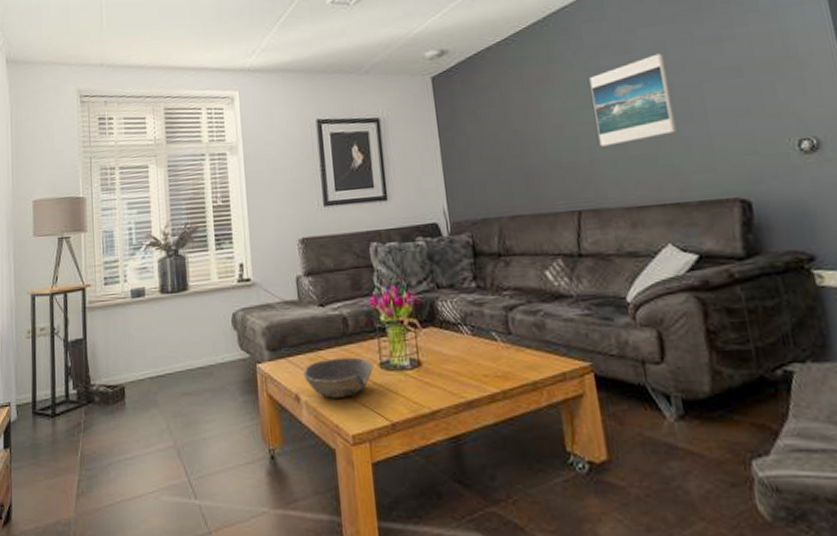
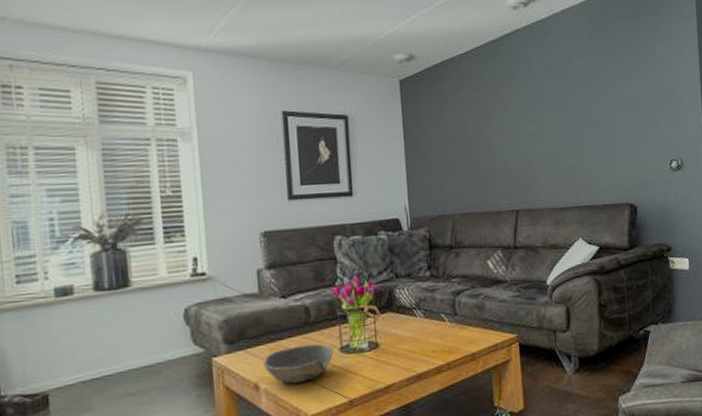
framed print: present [589,53,677,147] -> none [533,81,593,157]

